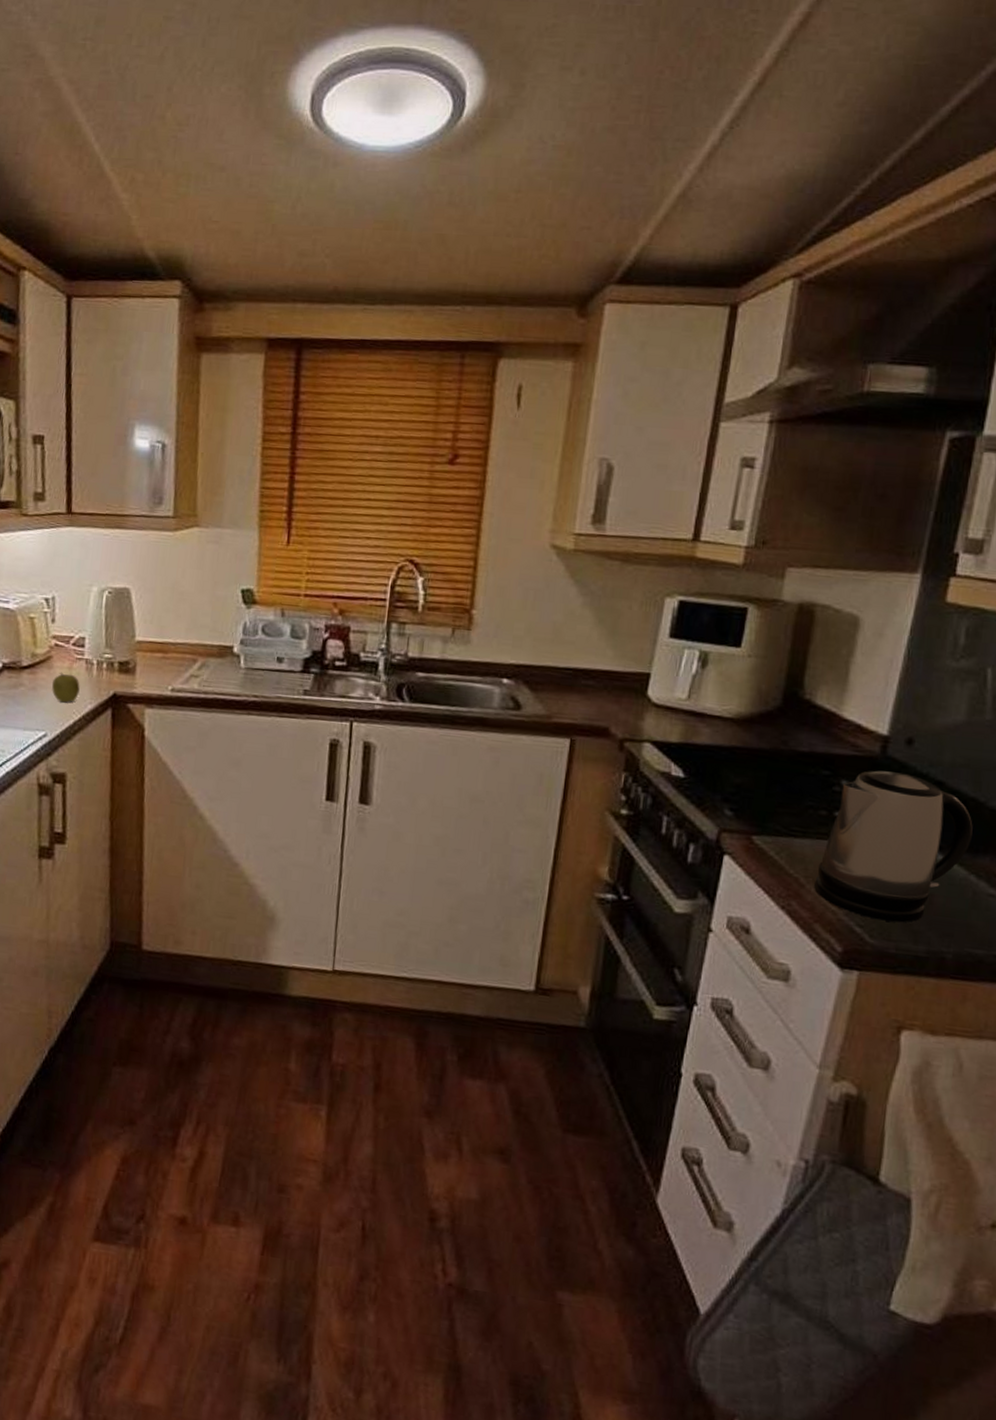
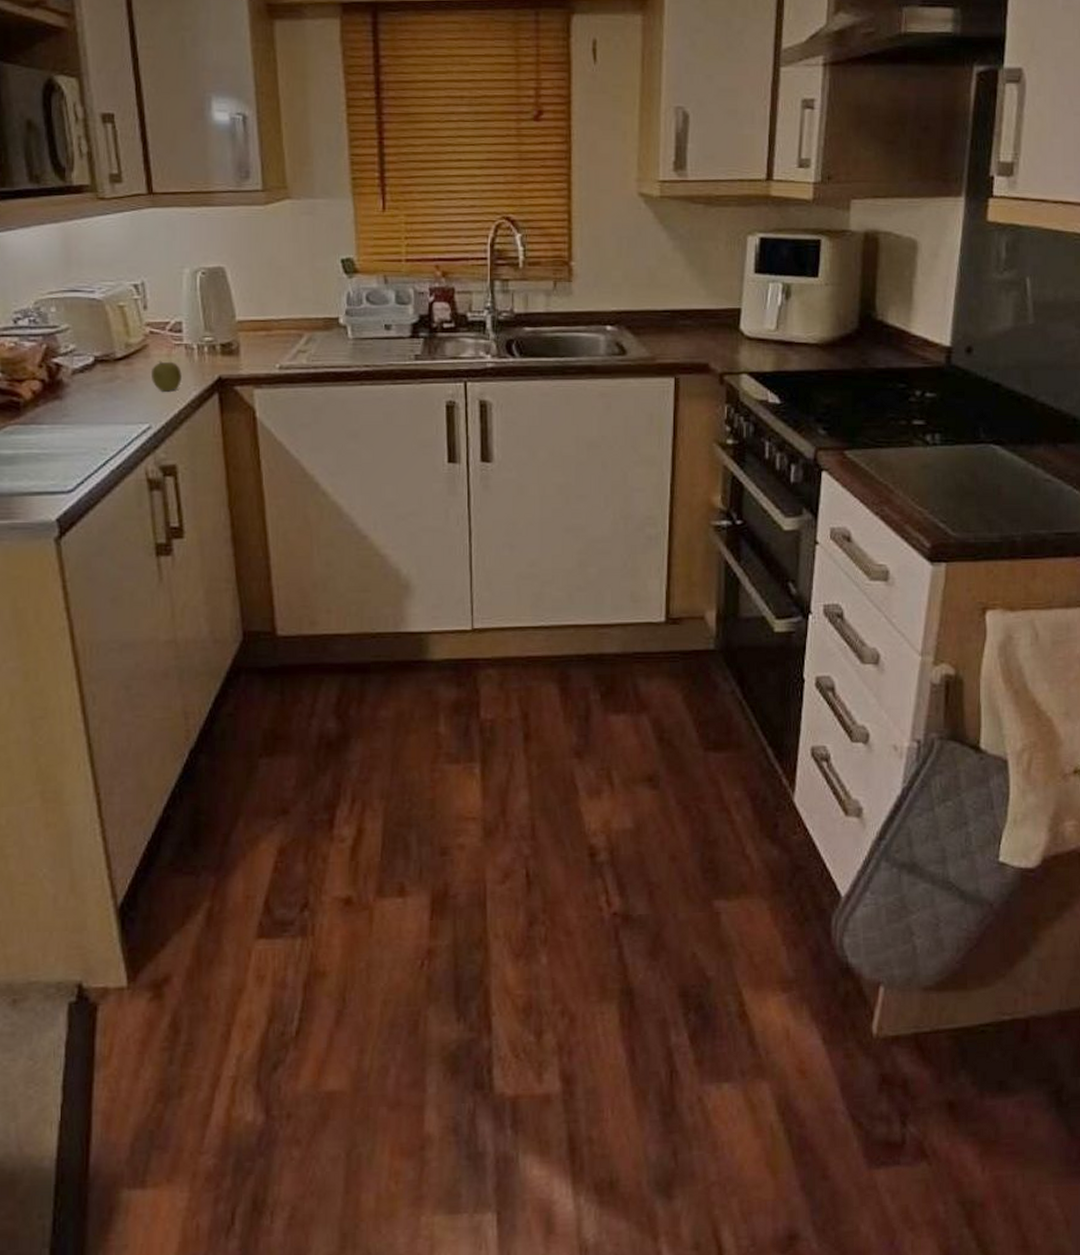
kettle: present [814,770,973,923] -> none [902,379,1027,514]

